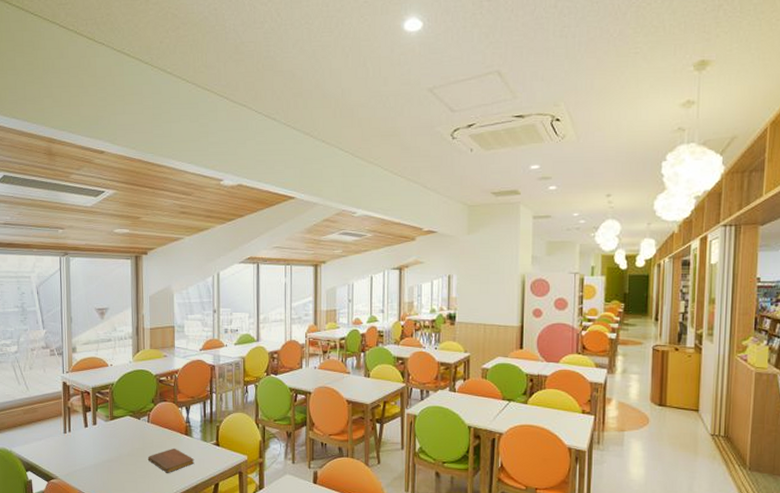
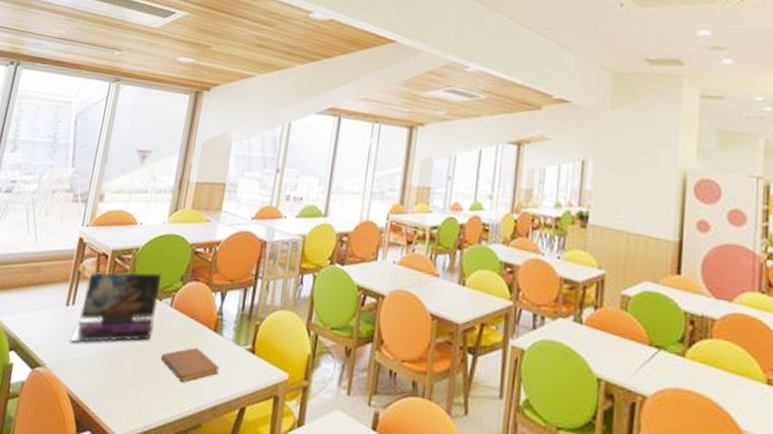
laptop: none [73,400,138,458] -> present [69,271,161,342]

